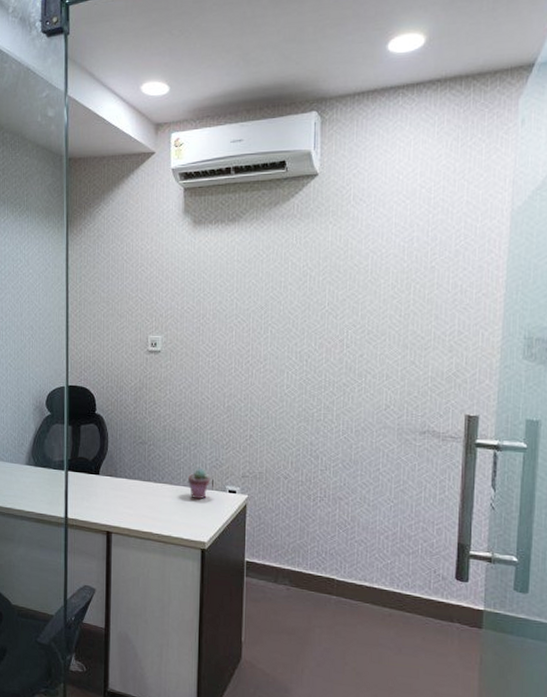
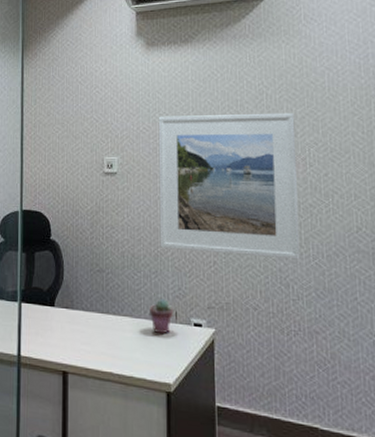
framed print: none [200,295,336,434] -> present [158,112,300,260]

